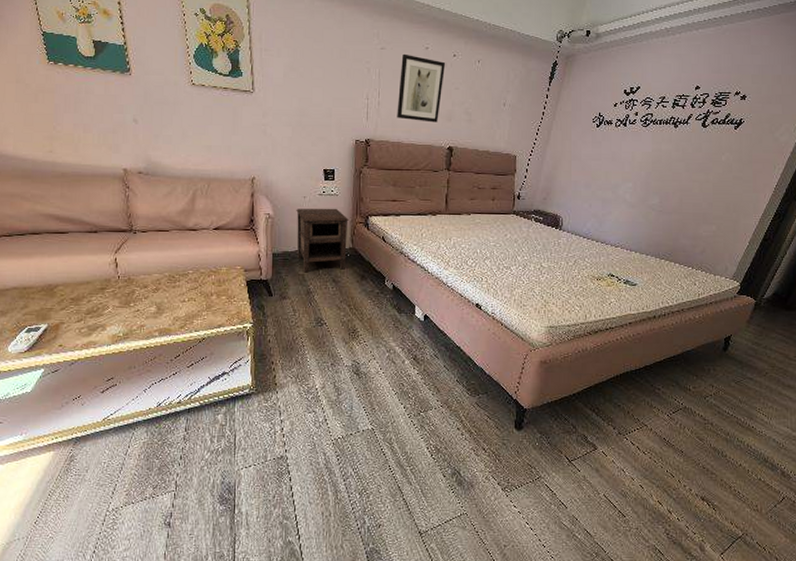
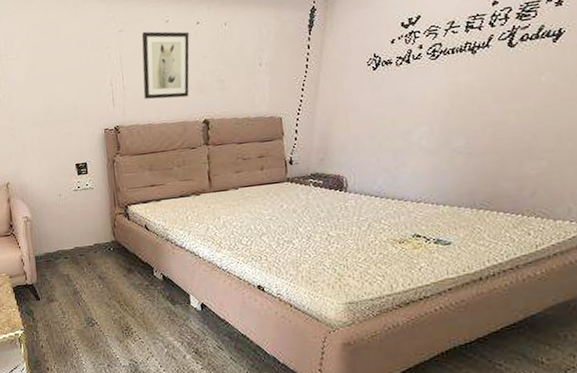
nightstand: present [296,208,349,273] -> none [53,202,111,273]

